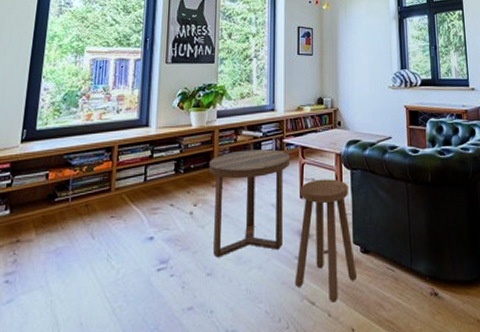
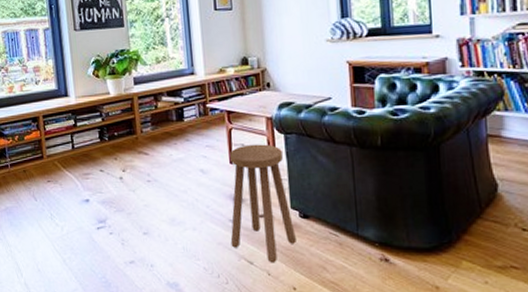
side table: present [208,149,289,258] -> none [131,115,216,219]

